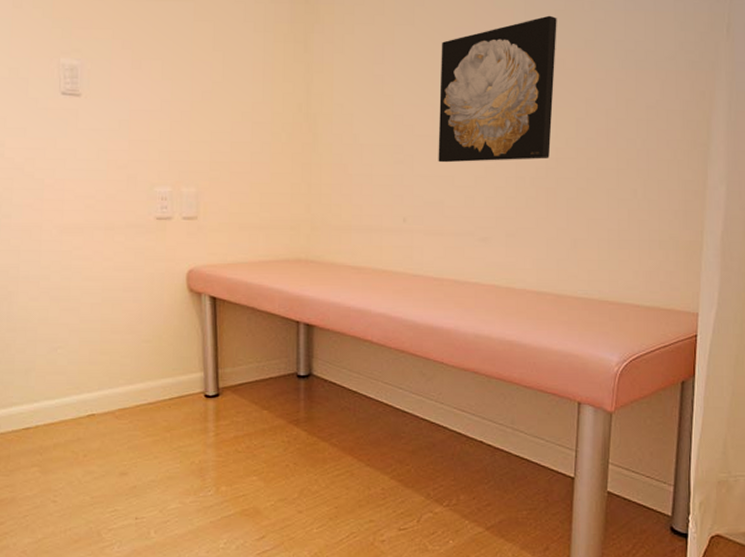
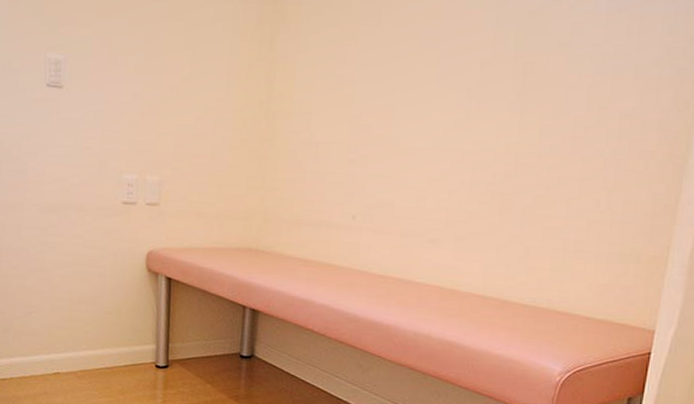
wall art: present [438,15,557,163] -> none [392,17,531,165]

